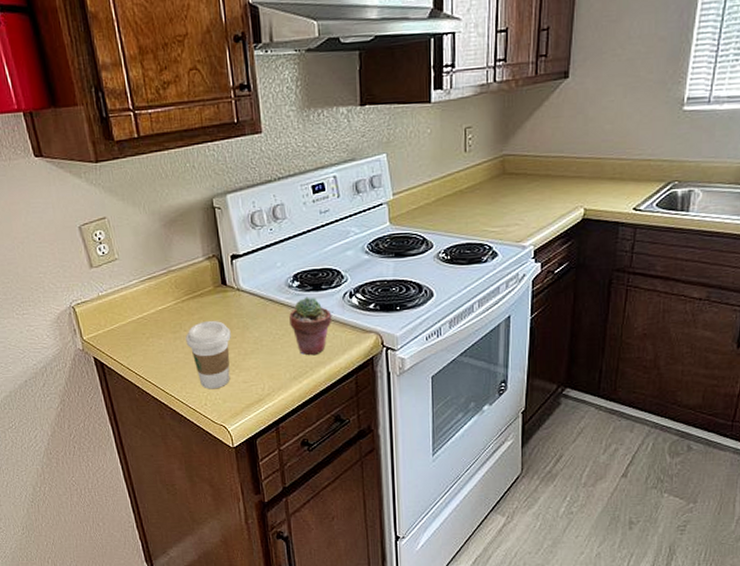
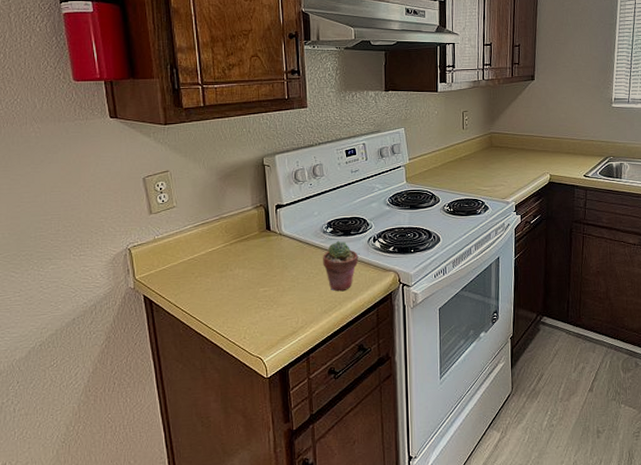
coffee cup: present [185,321,231,389] -> none [231,261,272,324]

